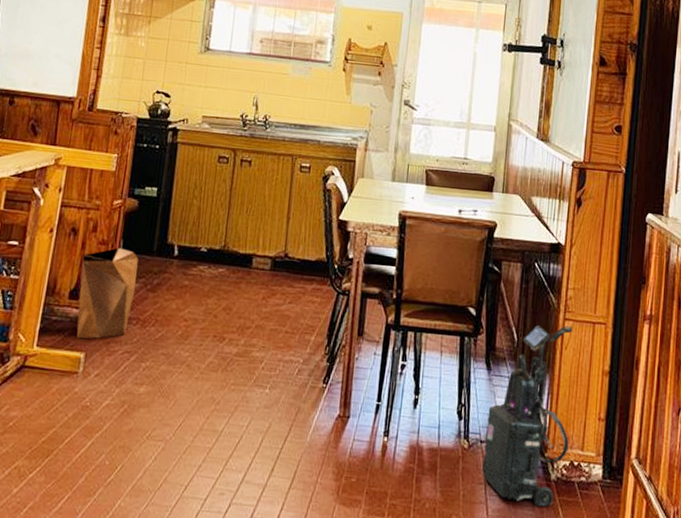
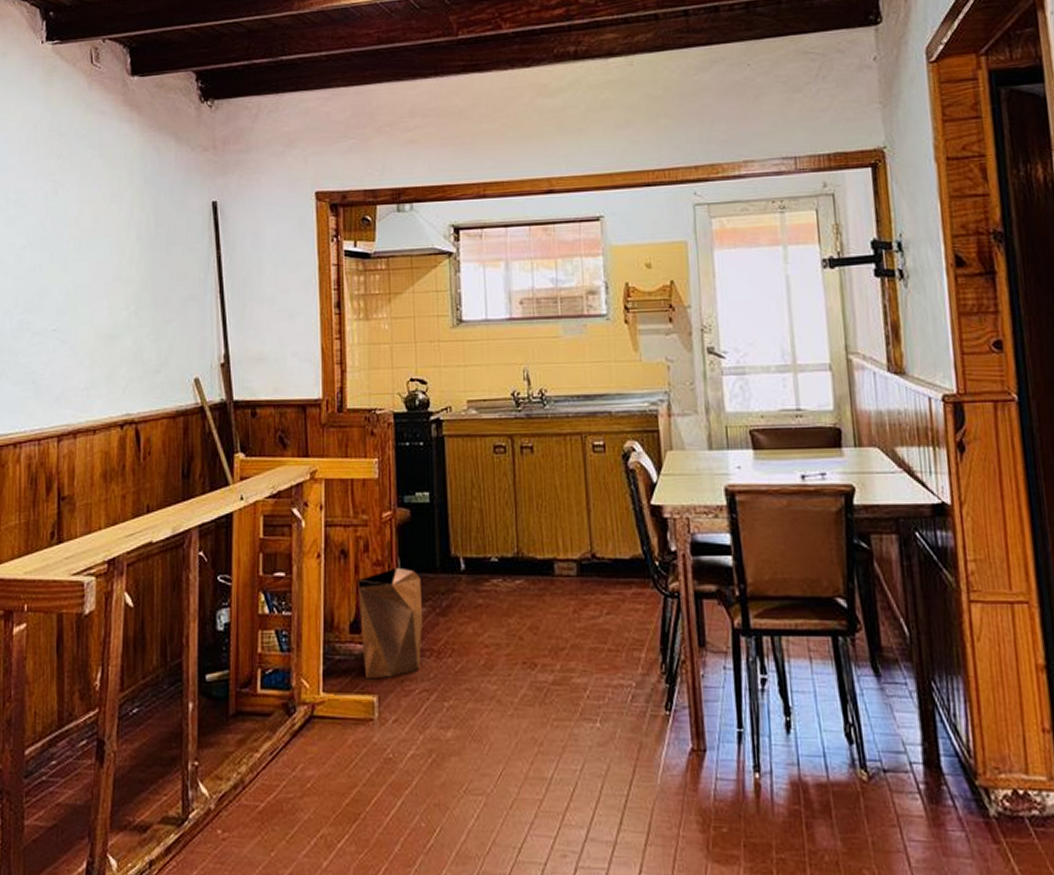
vacuum cleaner: present [482,325,573,507] -> none [886,609,1007,853]

